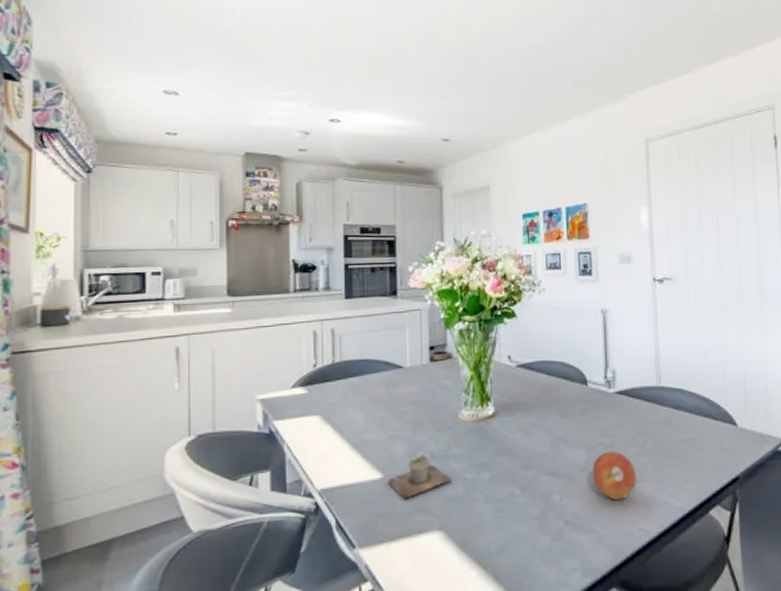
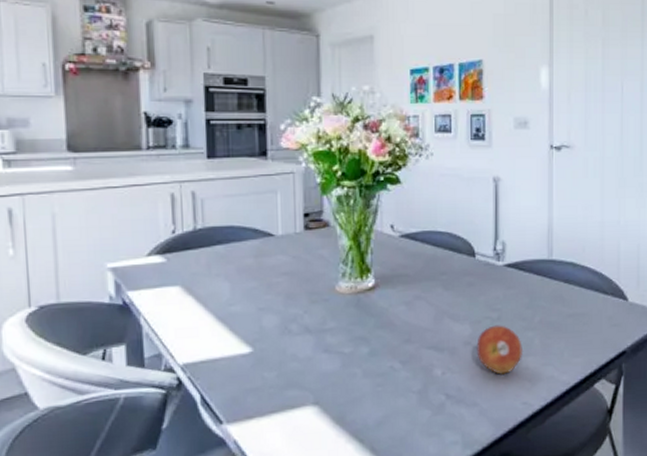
cup: present [388,453,452,499] -> none [258,326,328,374]

